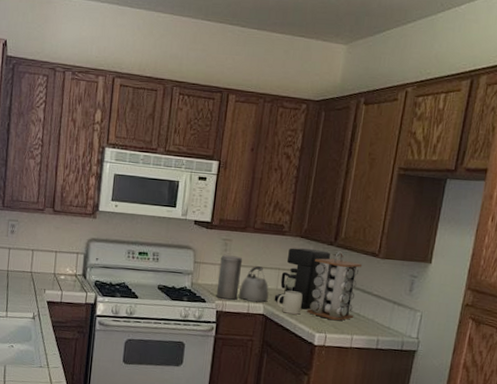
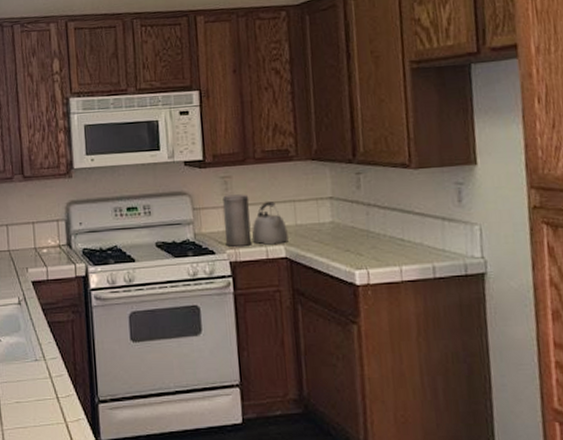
coffee maker: present [274,248,330,310] -> none [295,170,352,244]
mug: present [277,290,303,315] -> none [299,224,331,252]
spice rack: present [307,251,363,321] -> none [333,168,398,252]

